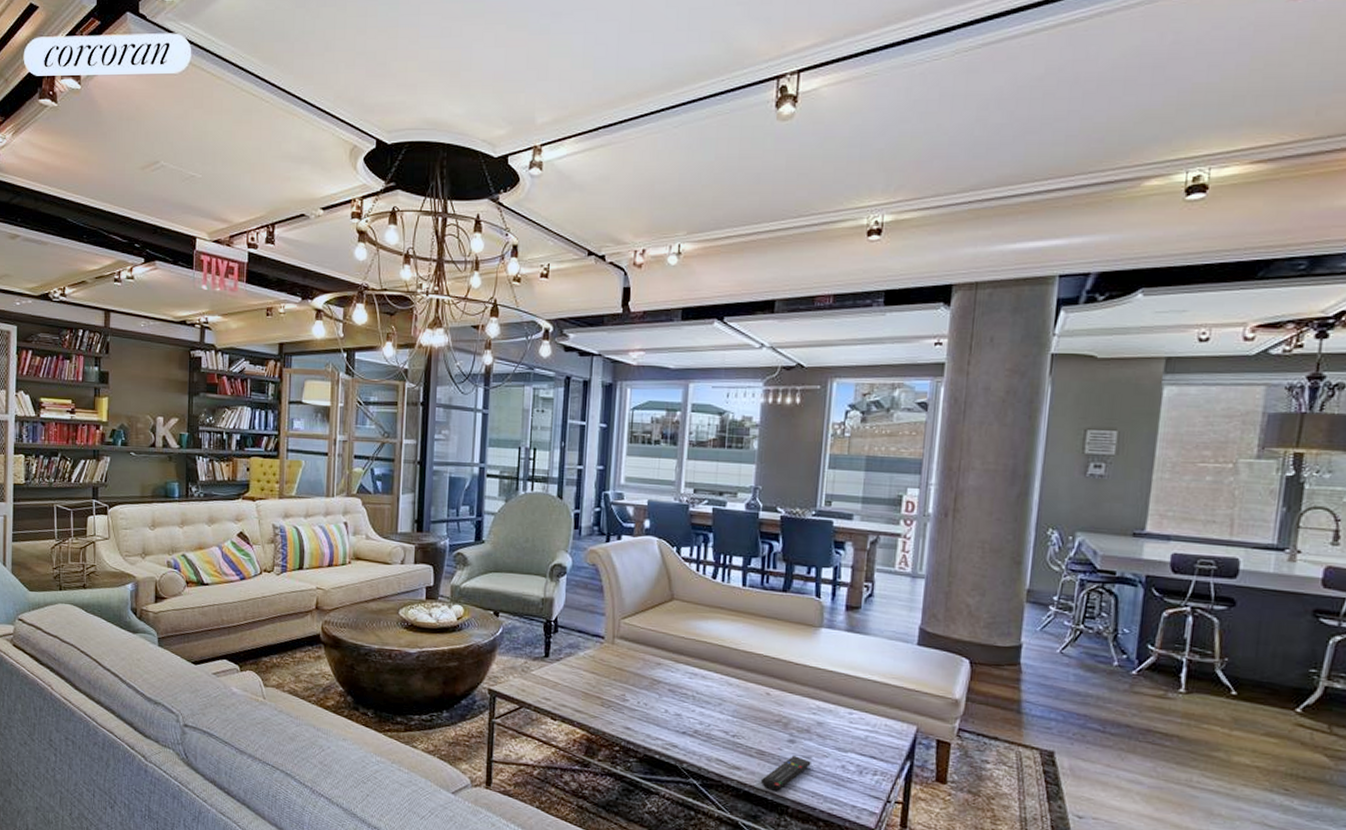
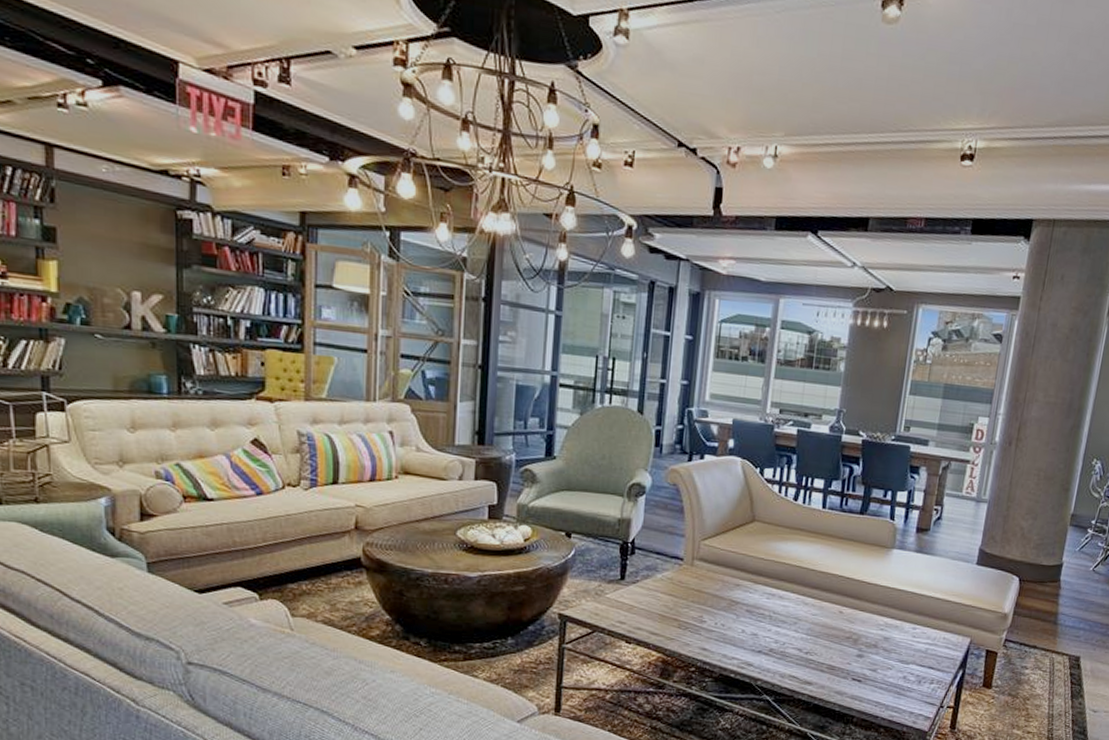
remote control: present [760,756,811,791] -> none [829,669,876,702]

